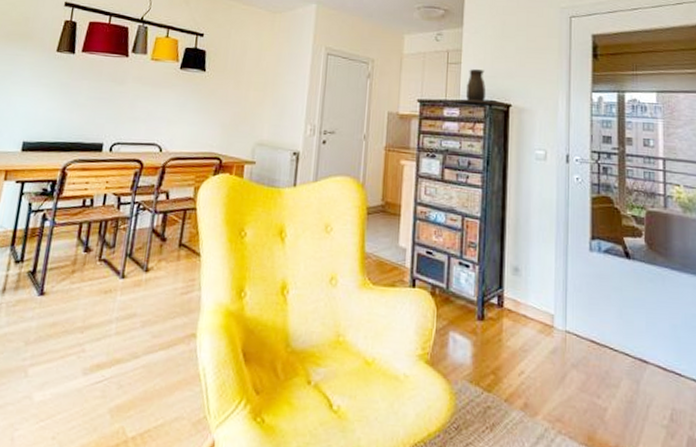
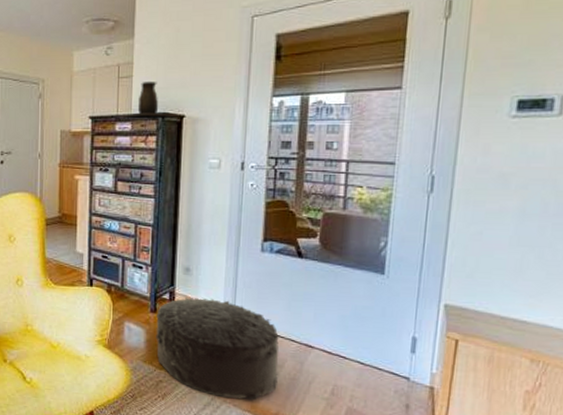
pouf: none [483,302,614,430] -> present [156,297,279,400]

